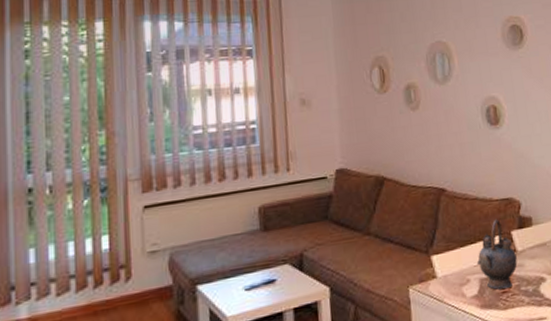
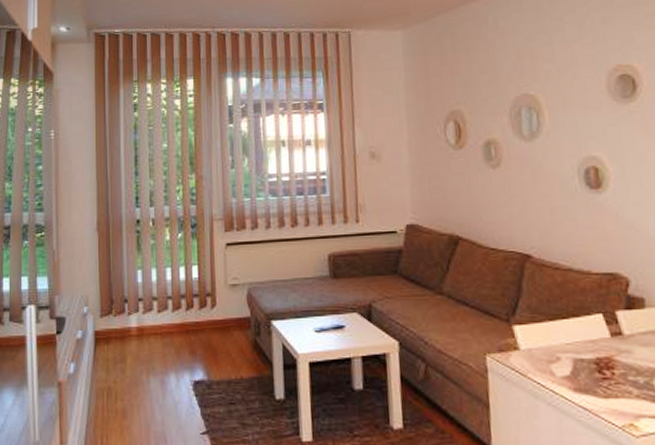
teapot: present [476,219,518,290] -> none [569,295,624,374]

